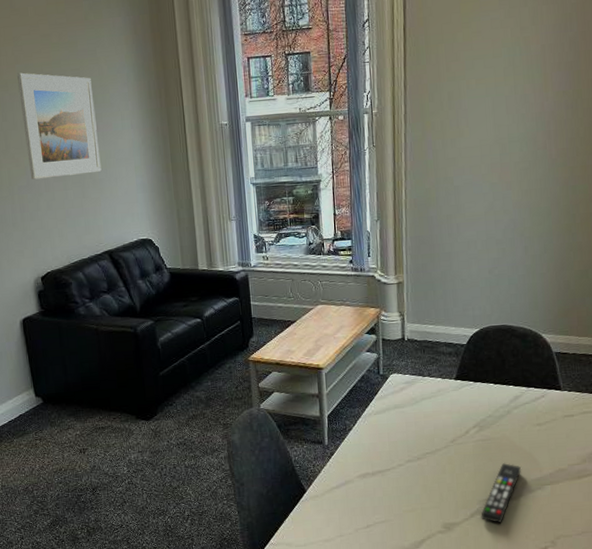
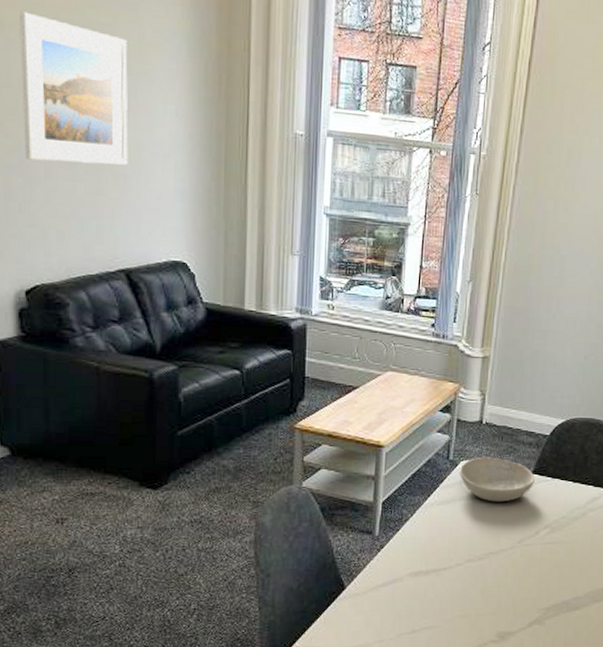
bowl: none [389,368,459,408] -> present [459,457,535,502]
remote control: present [481,462,522,523] -> none [539,568,589,634]

